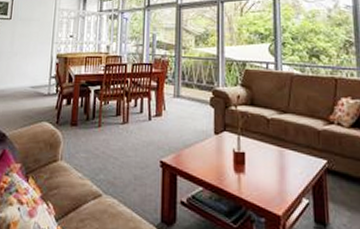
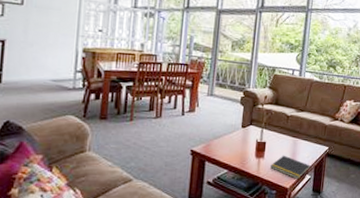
notepad: none [254,170,307,204] -> present [270,155,311,179]

